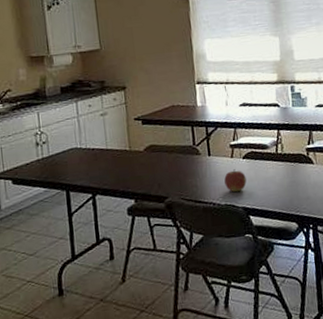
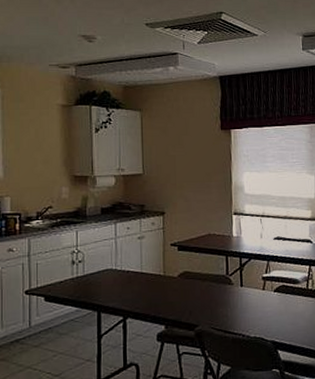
apple: present [224,169,247,193] -> none [255,302,277,325]

